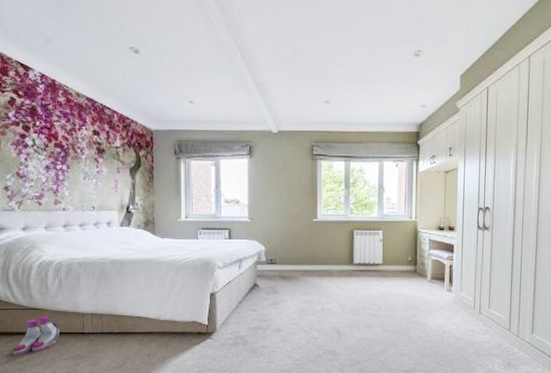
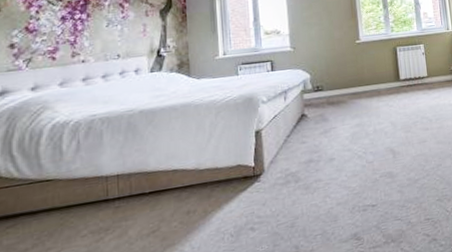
boots: present [12,315,59,356] -> none [13,185,76,244]

